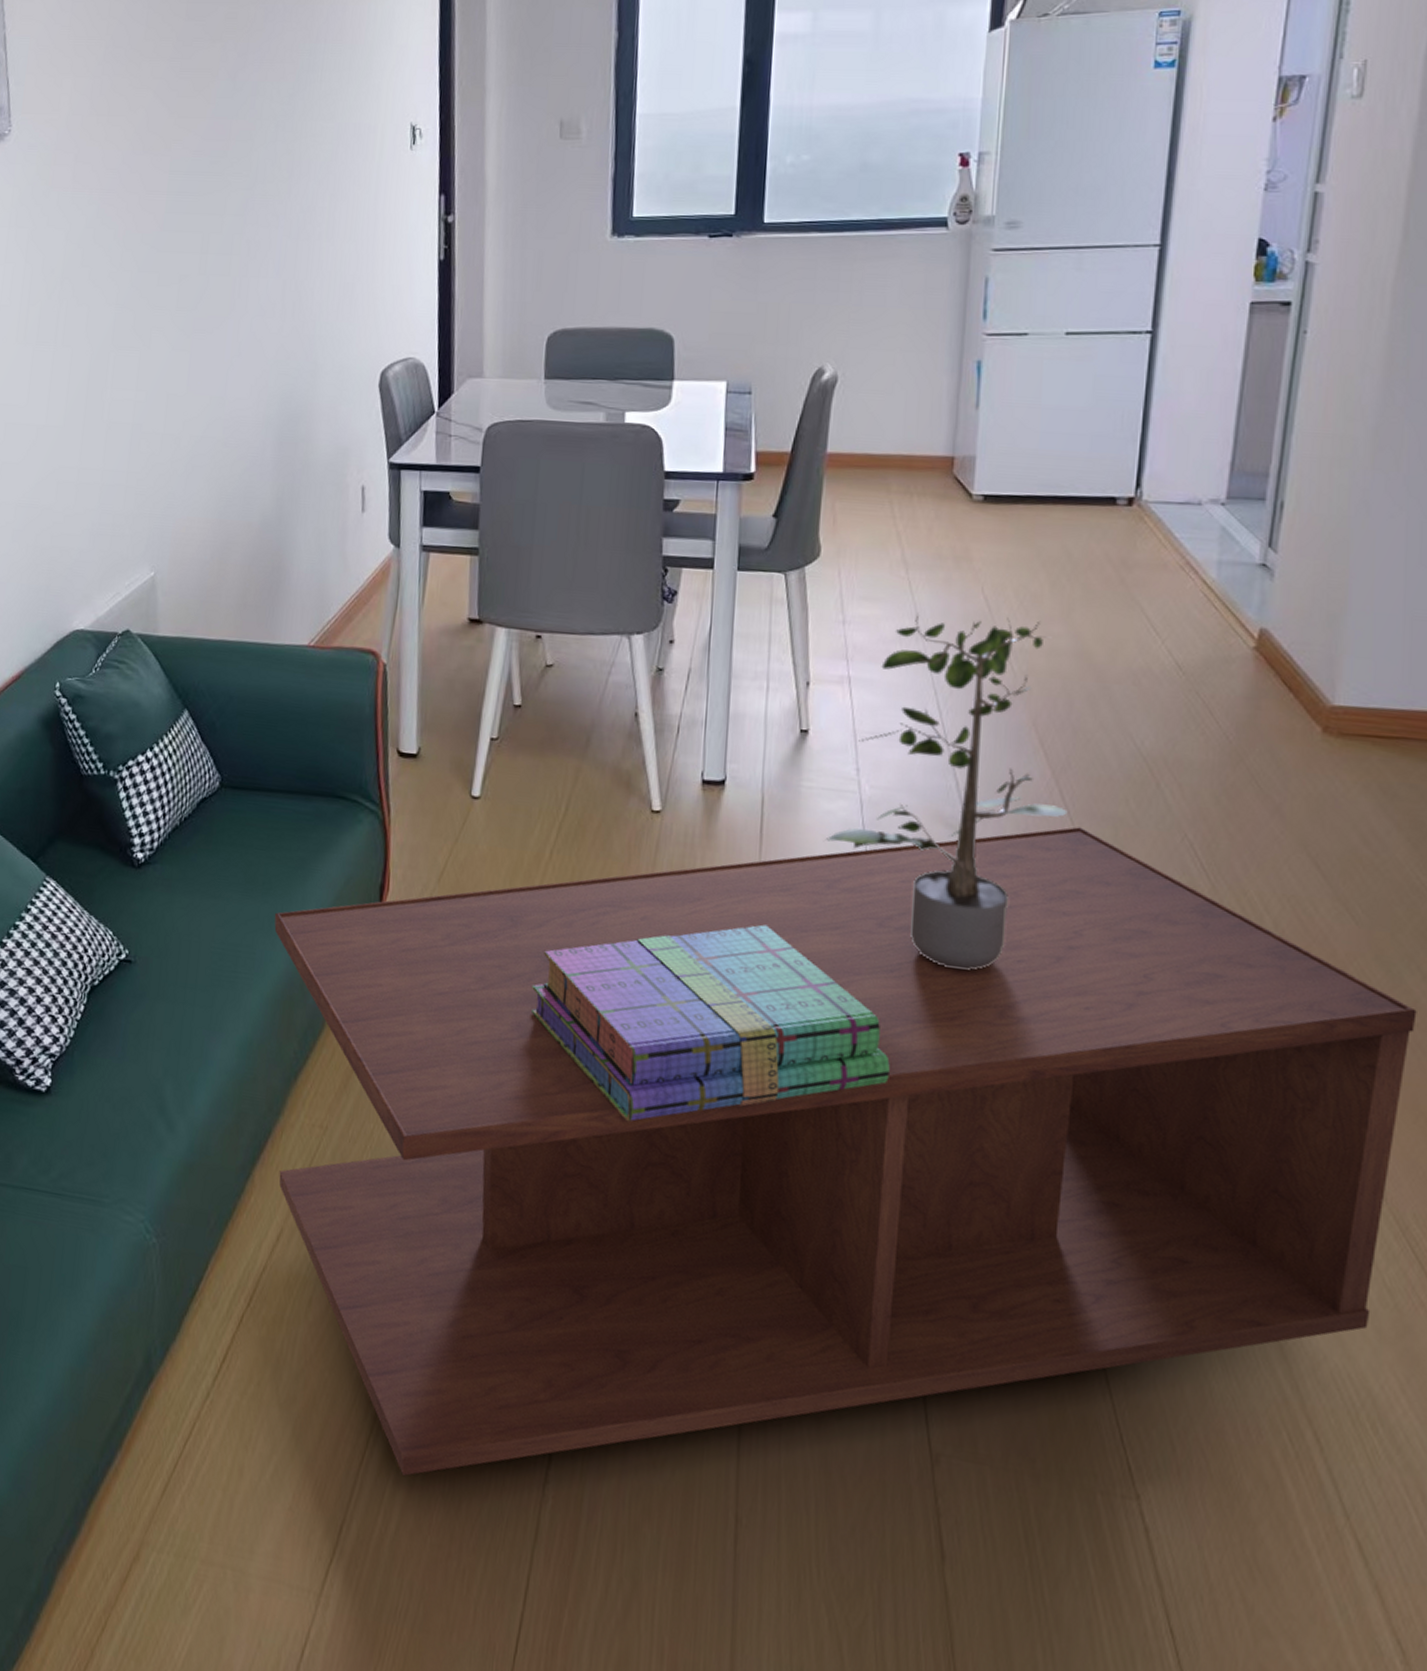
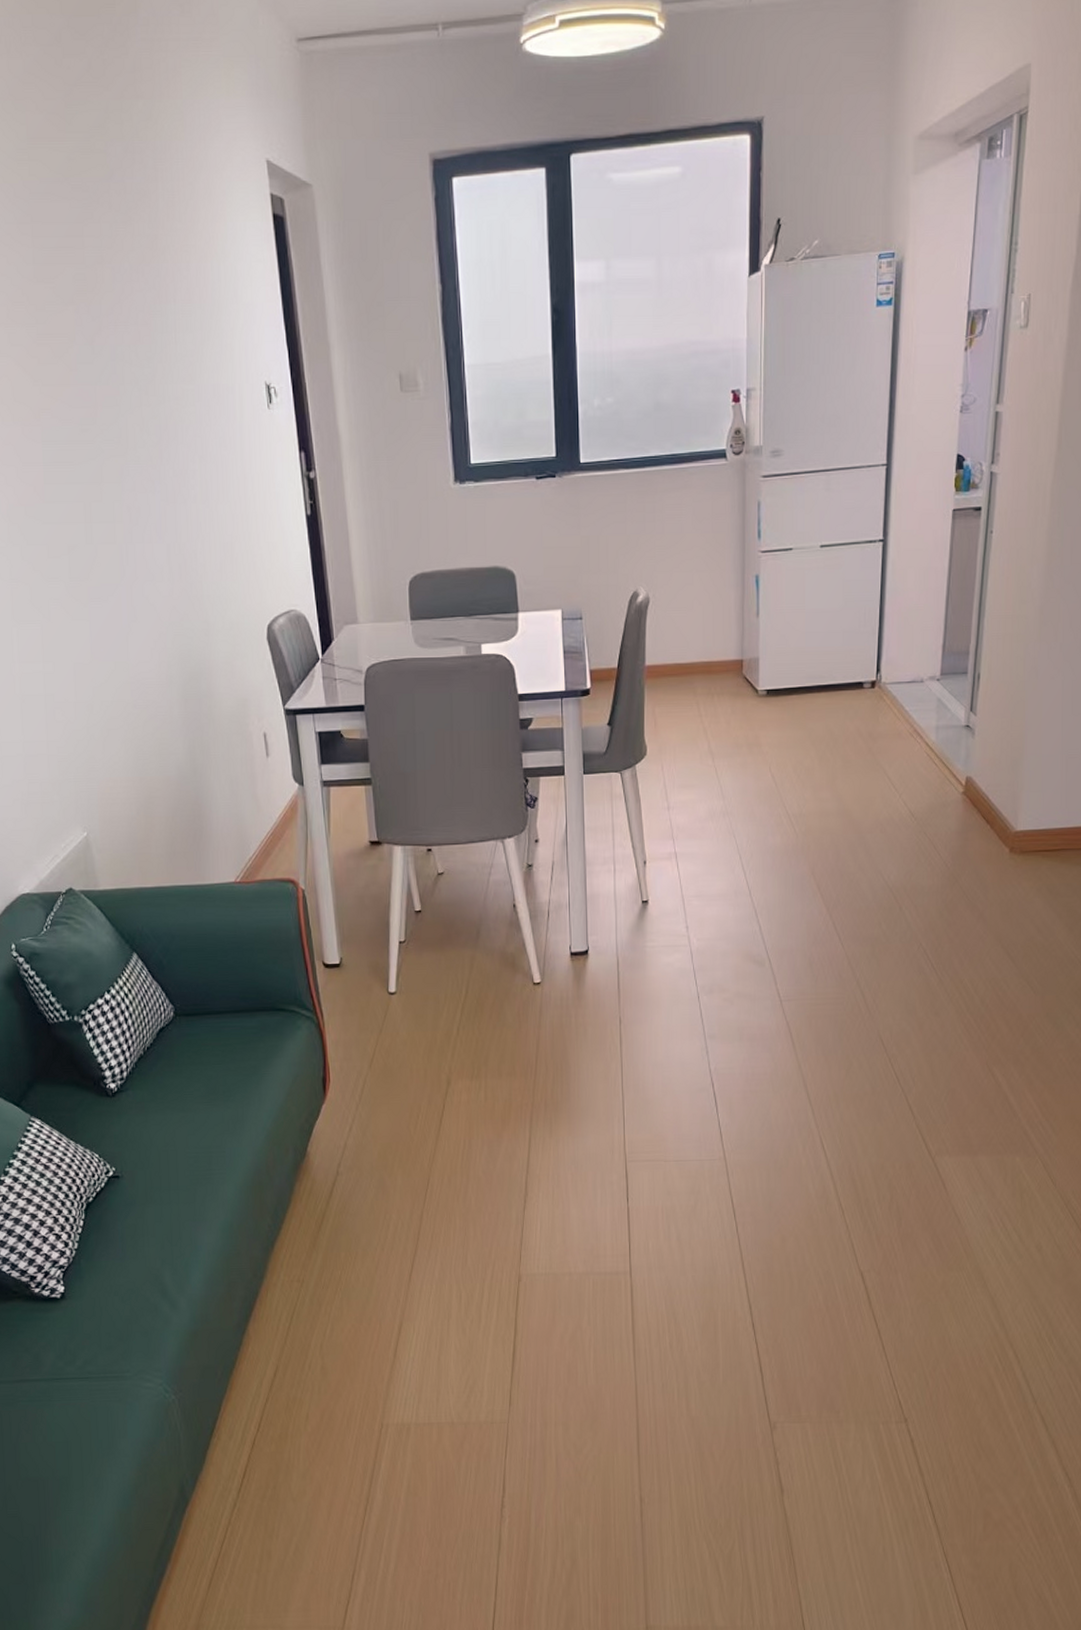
coffee table: present [274,827,1417,1476] -> none [236,949,1073,1528]
books: present [532,924,890,1122] -> none [454,1061,725,1230]
potted plant: present [825,613,1068,971] -> none [666,789,839,1072]

